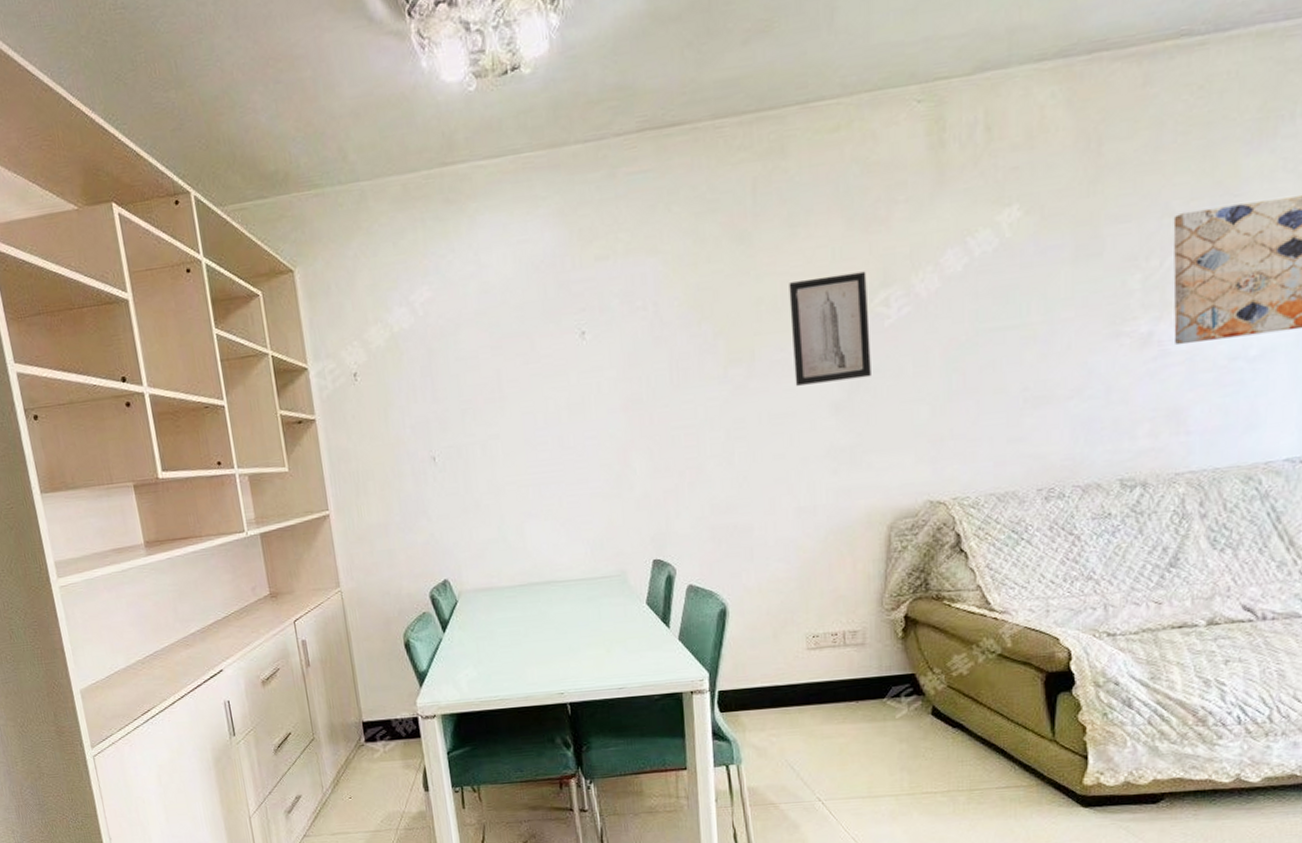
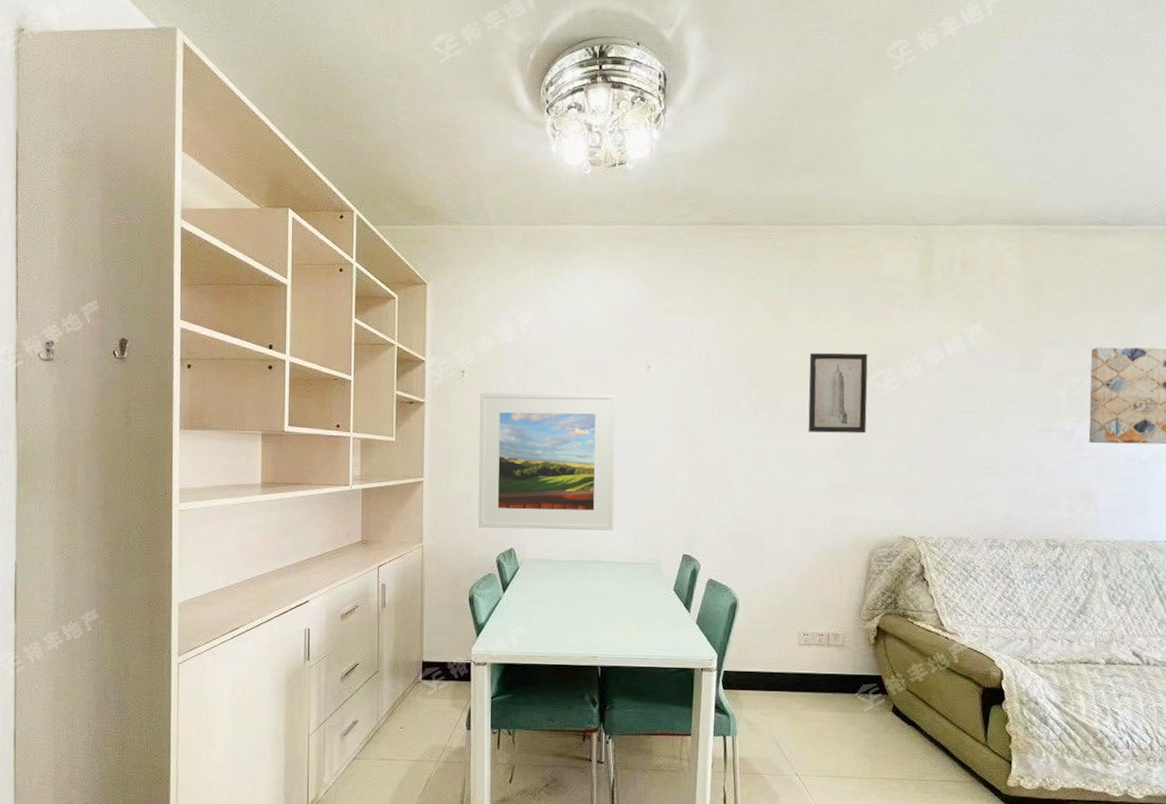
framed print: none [380,374,564,560] -> present [477,392,616,531]

